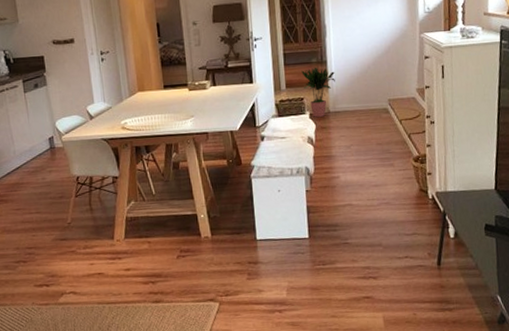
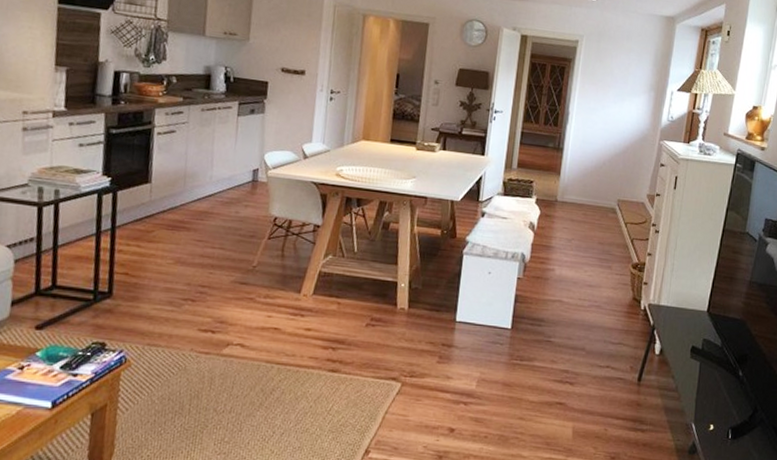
potted plant: present [301,66,335,117] -> none [536,151,569,204]

